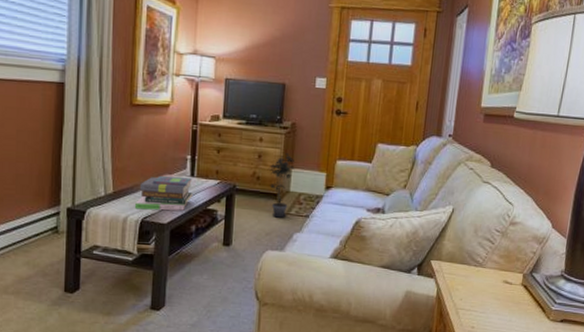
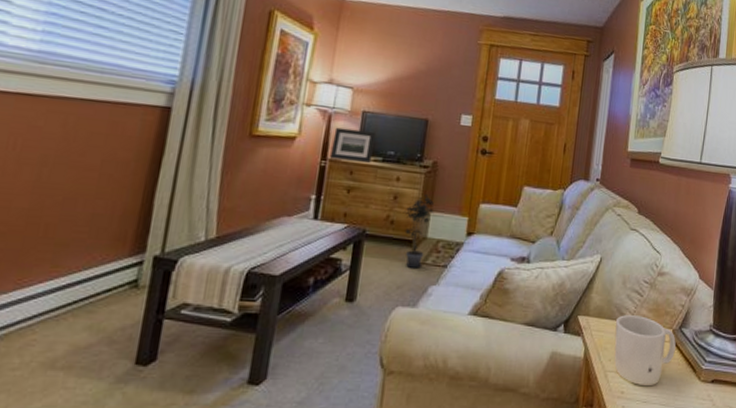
books: present [135,176,192,211] -> none [242,218,315,260]
picture frame: none [199,94,239,126] -> present [329,127,376,163]
mug: none [465,259,526,323] -> present [614,314,676,387]

